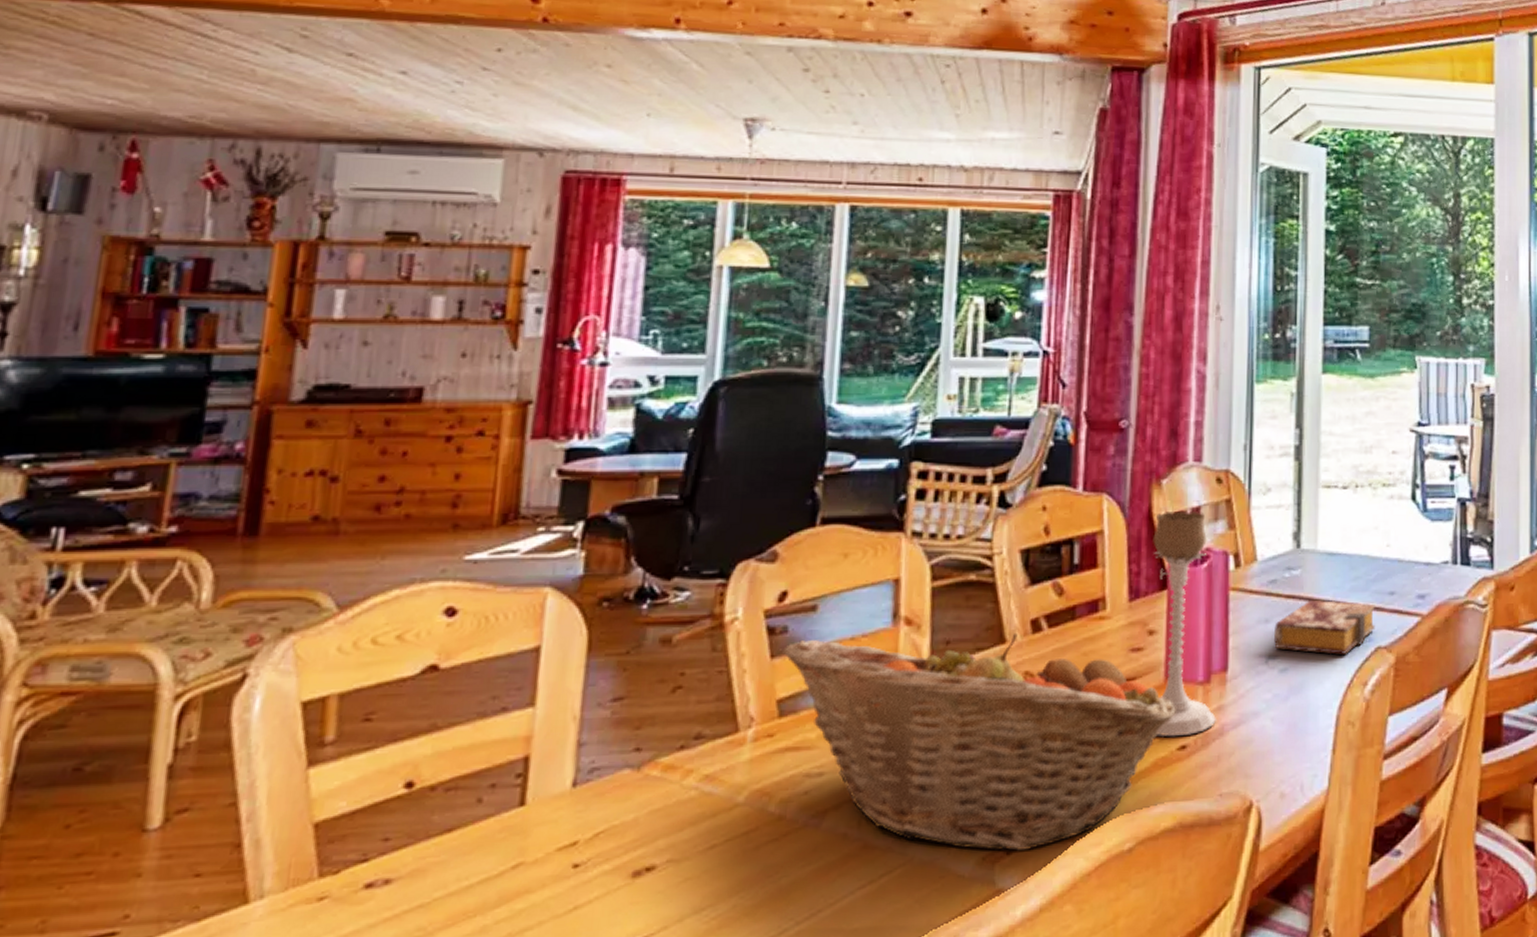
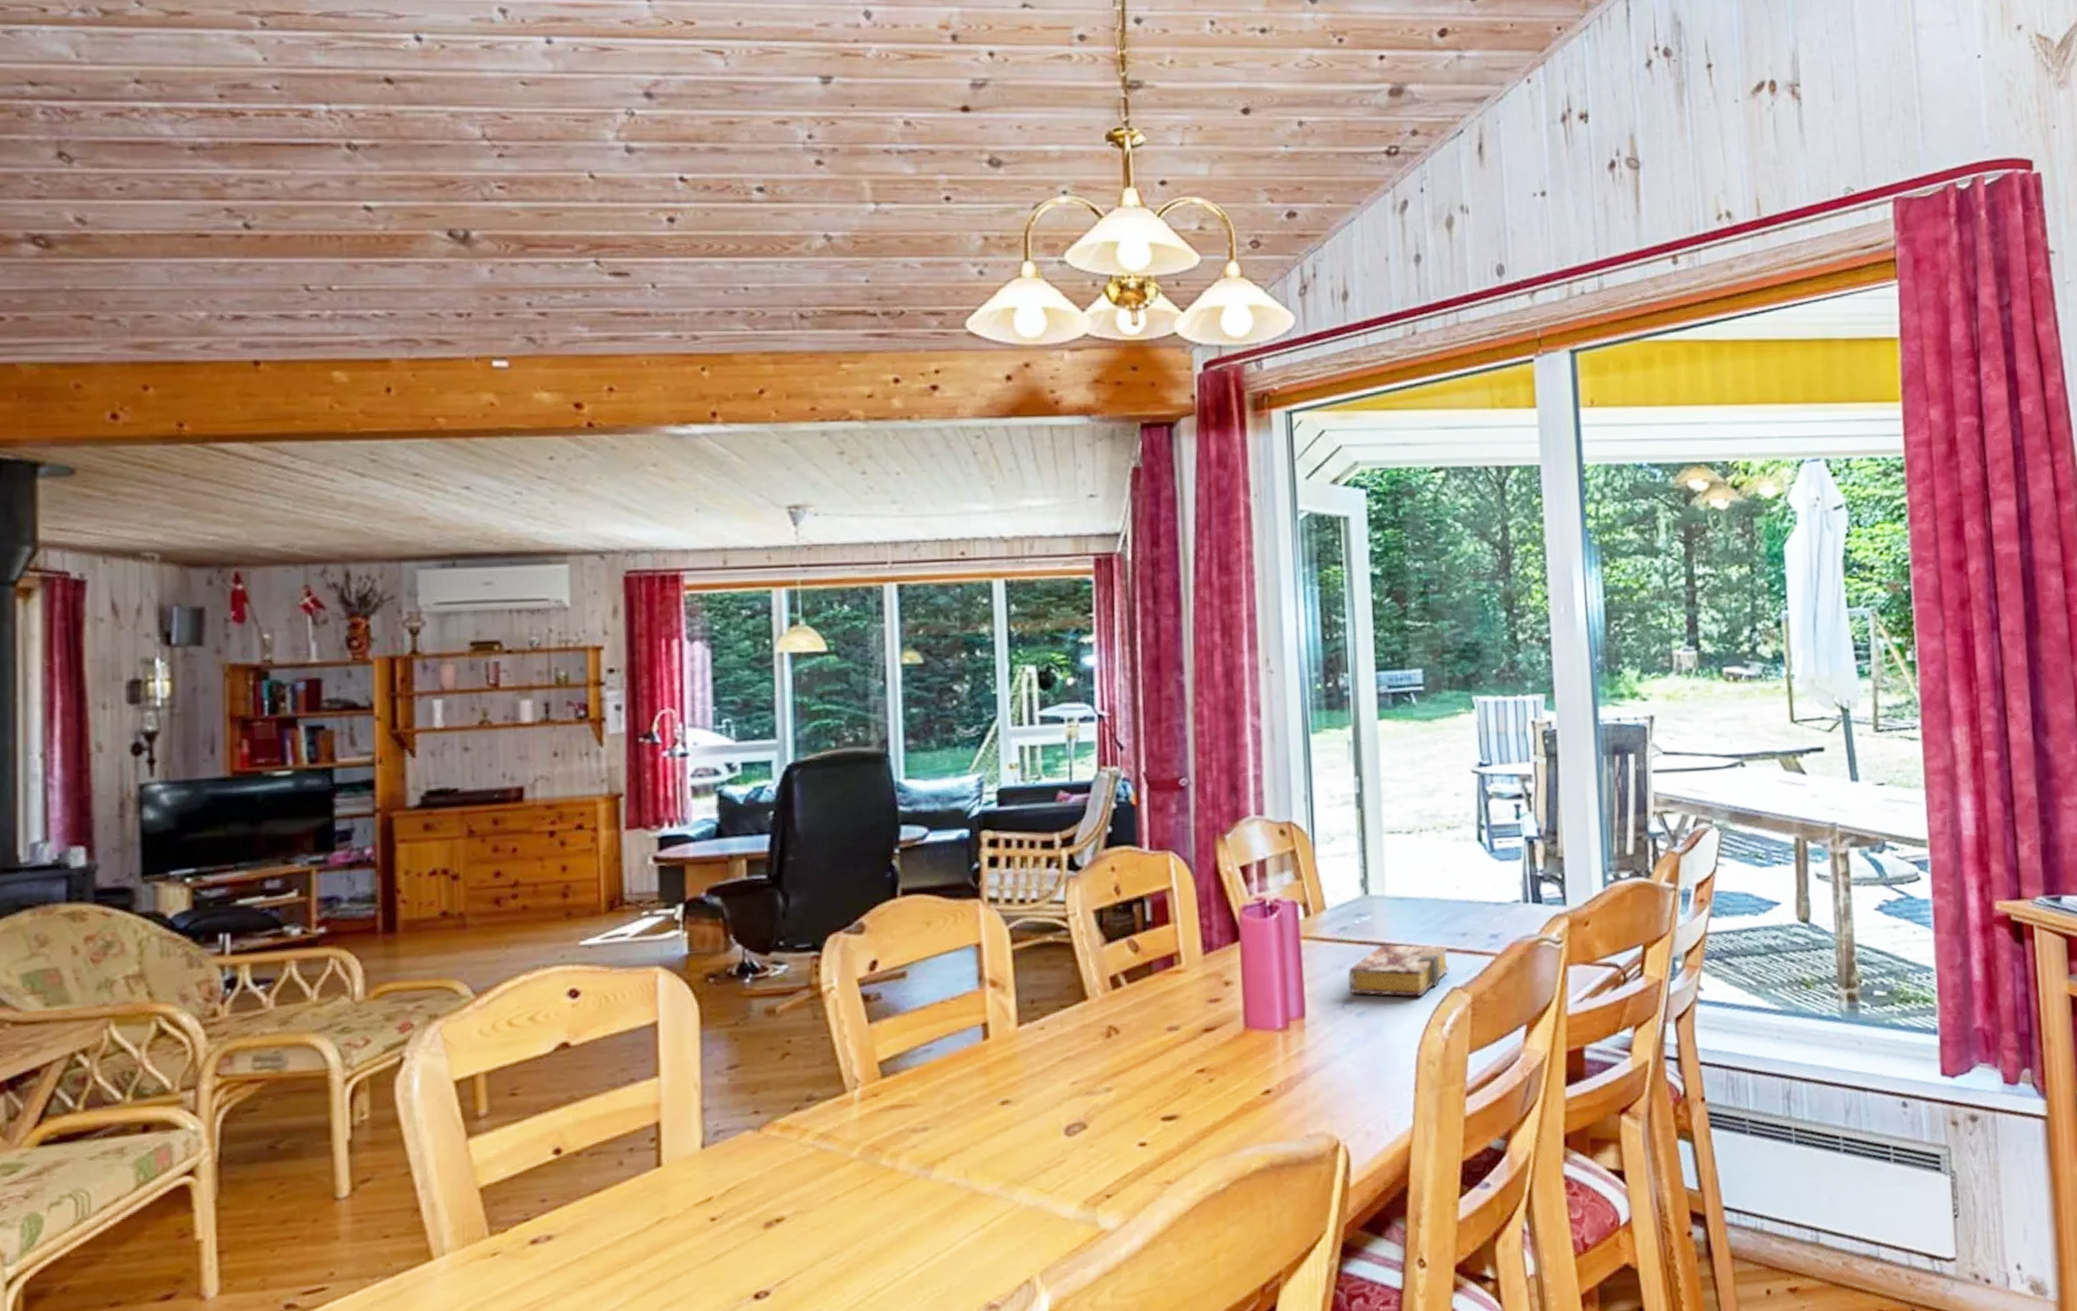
fruit basket: present [781,632,1176,851] -> none [877,989,1258,1195]
candle holder: present [1153,510,1217,738] -> none [1221,863,1299,1083]

